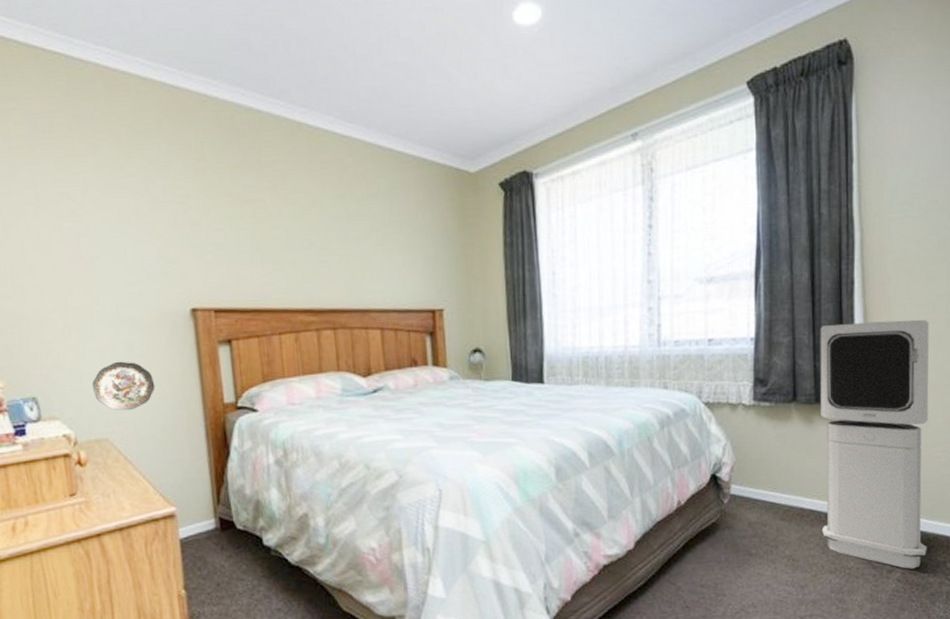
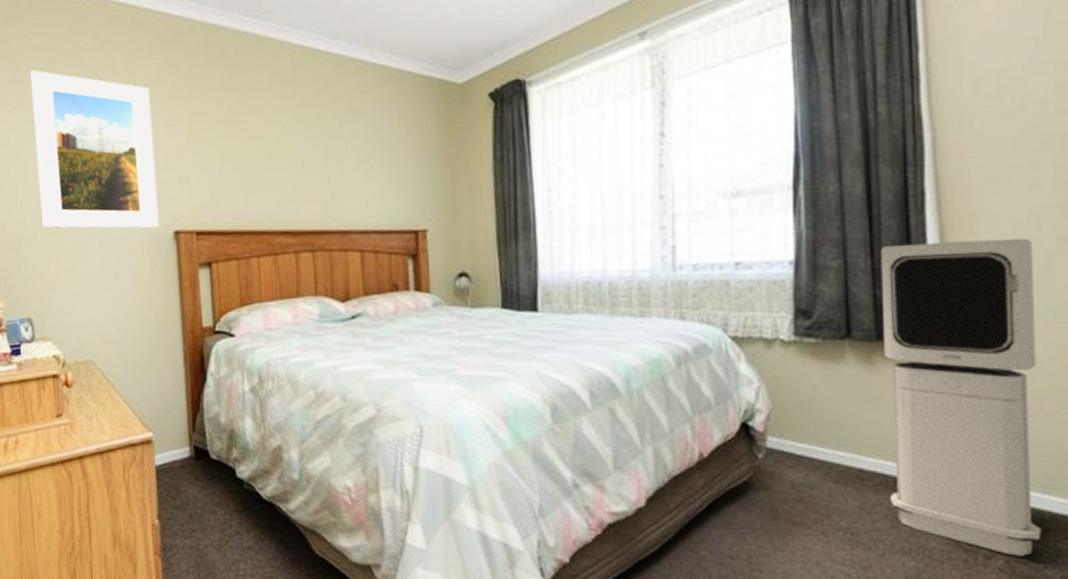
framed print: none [20,137,175,306] -> present [29,70,160,229]
decorative plate: present [91,361,156,411] -> none [80,283,138,333]

